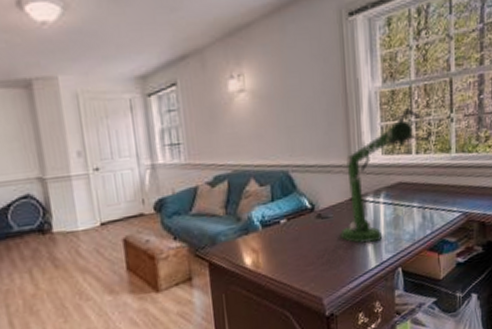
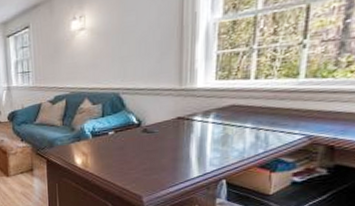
desk lamp: present [340,108,433,244] -> none [164,36,278,157]

